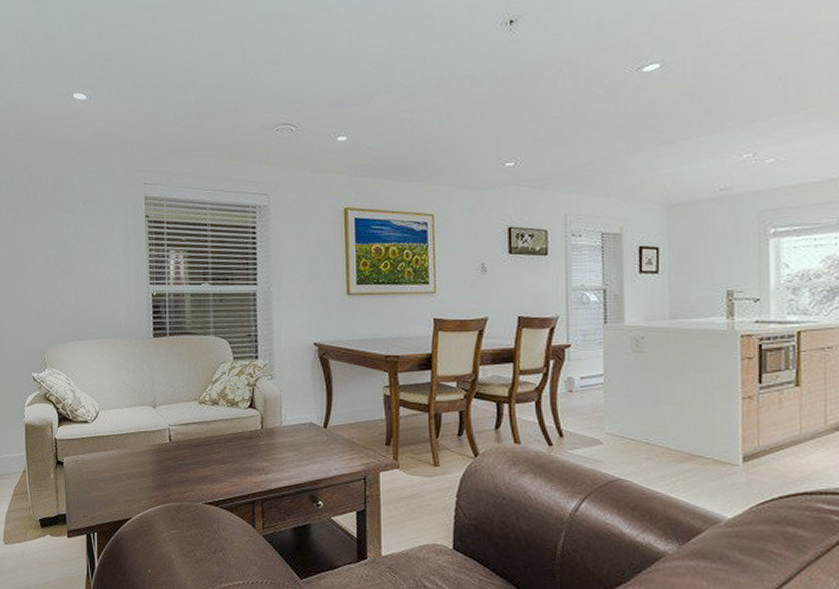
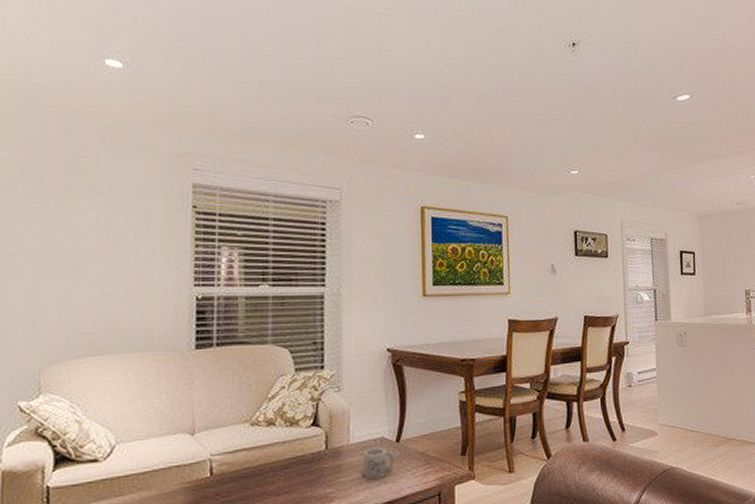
mug: none [294,431,323,459] -> present [363,447,394,480]

